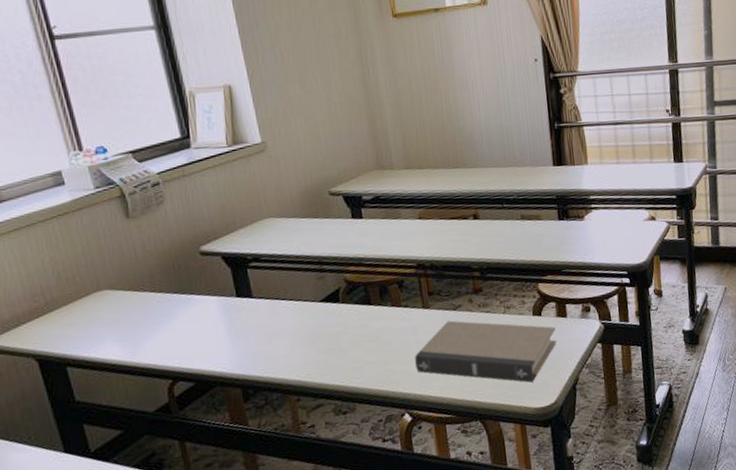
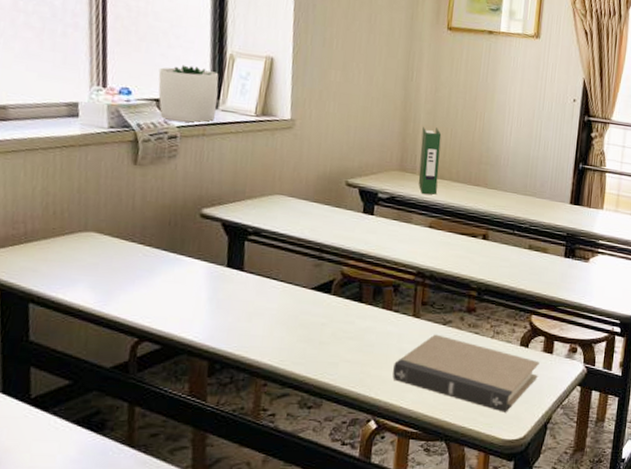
planter: none [126,111,190,170] -> present [158,65,219,123]
binder: none [391,119,419,188] -> present [418,127,442,195]

